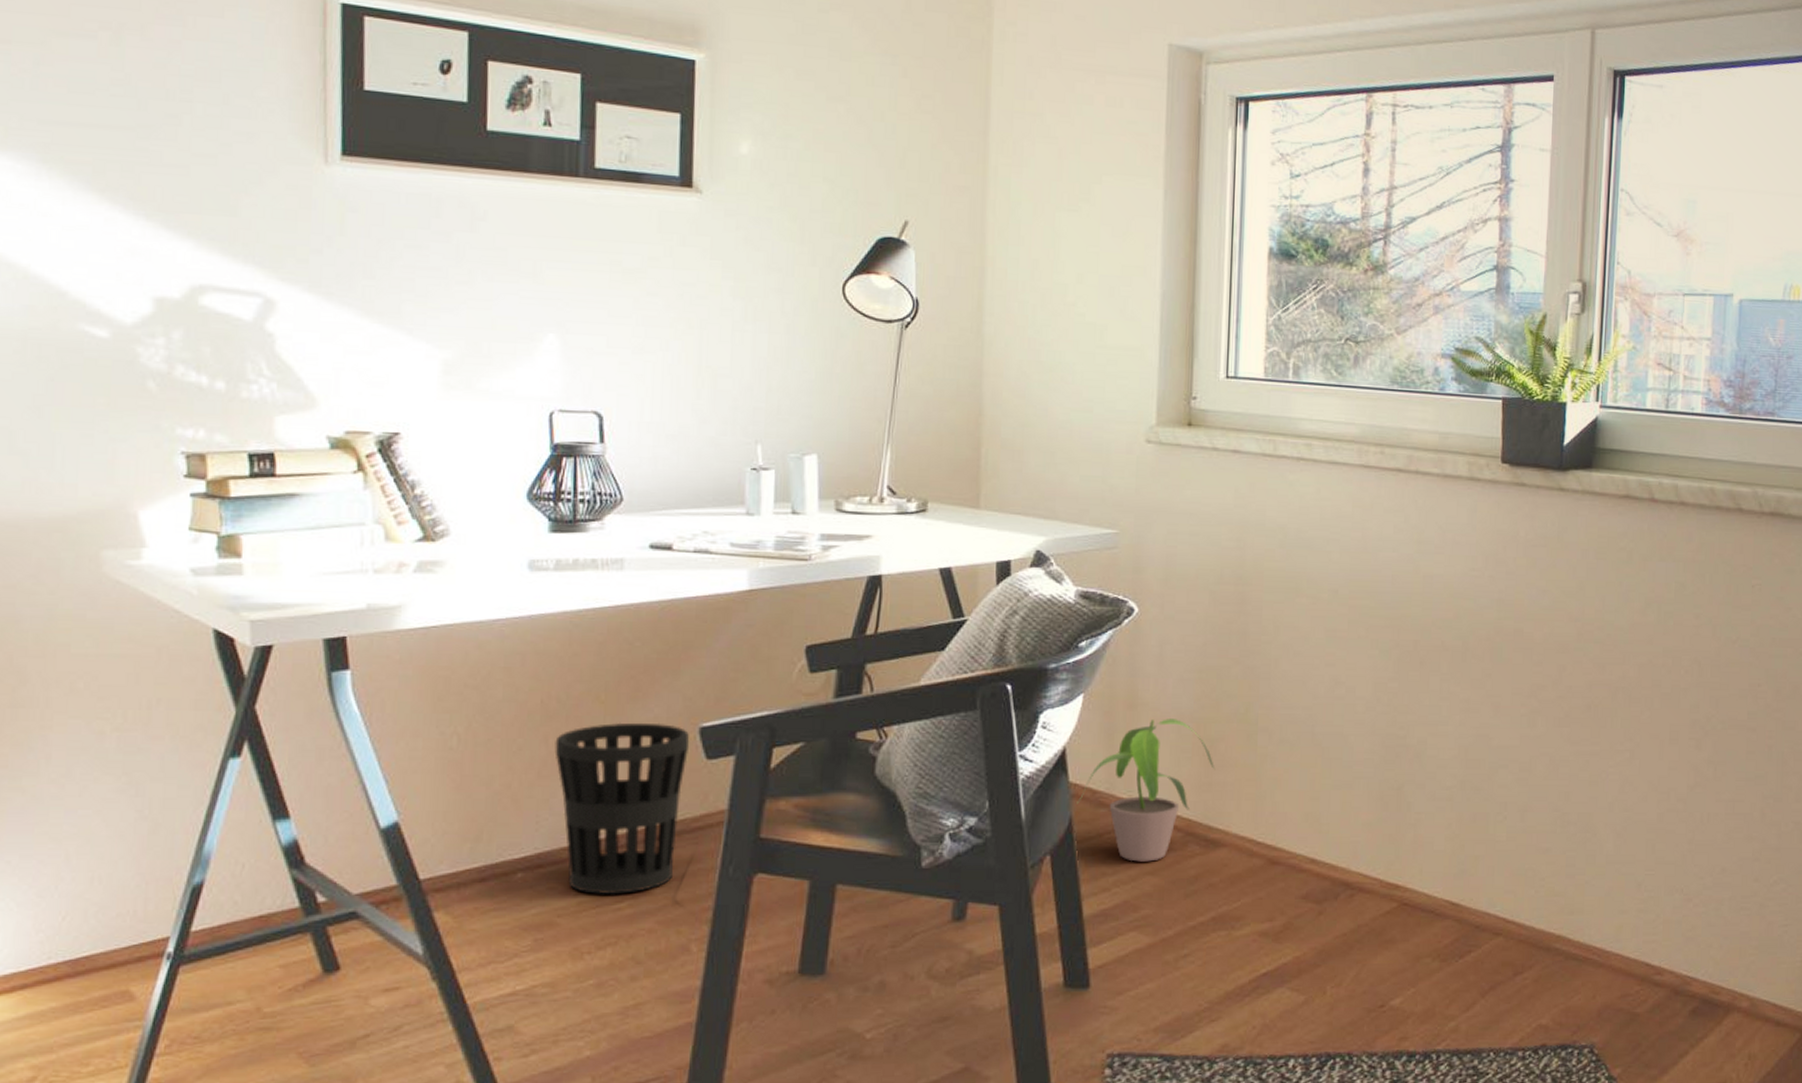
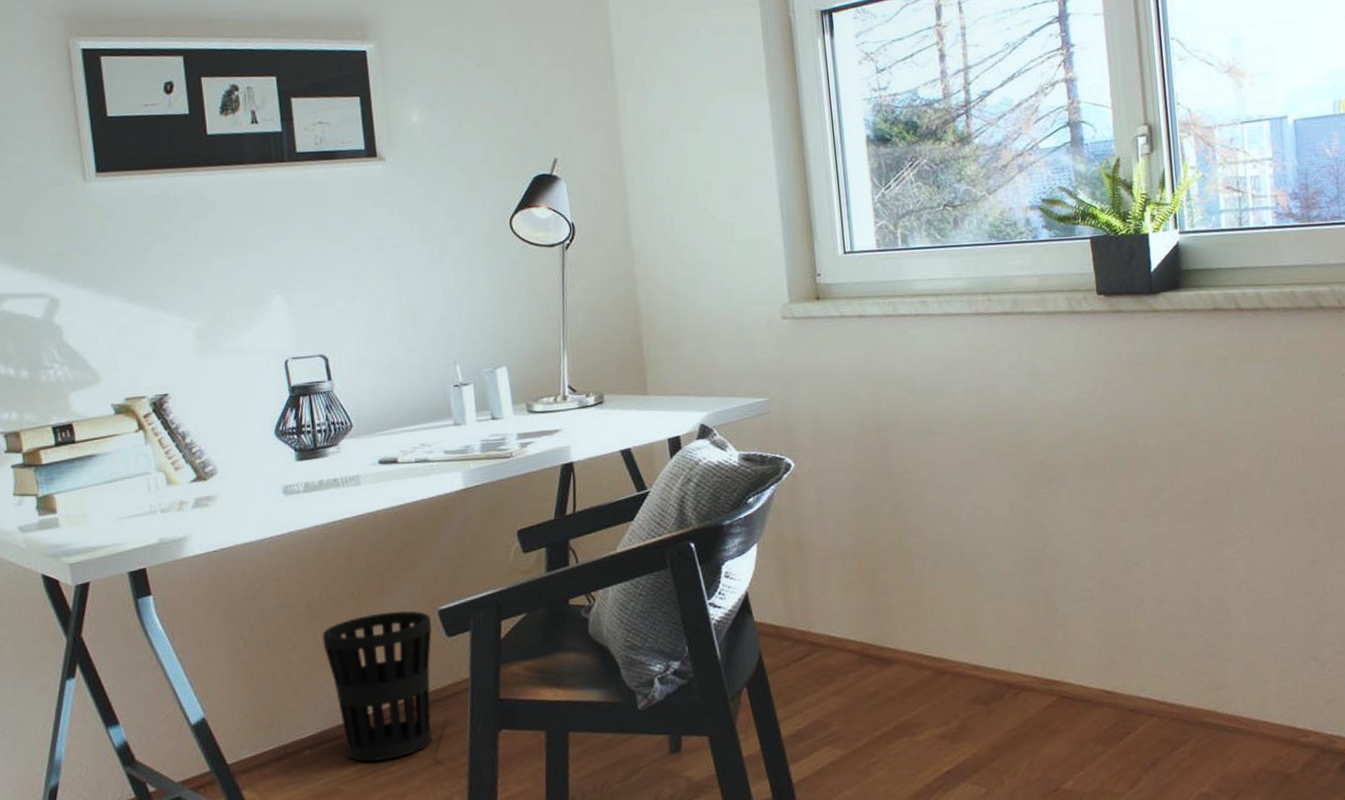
potted plant: present [1077,719,1216,862] -> none [763,556,880,685]

